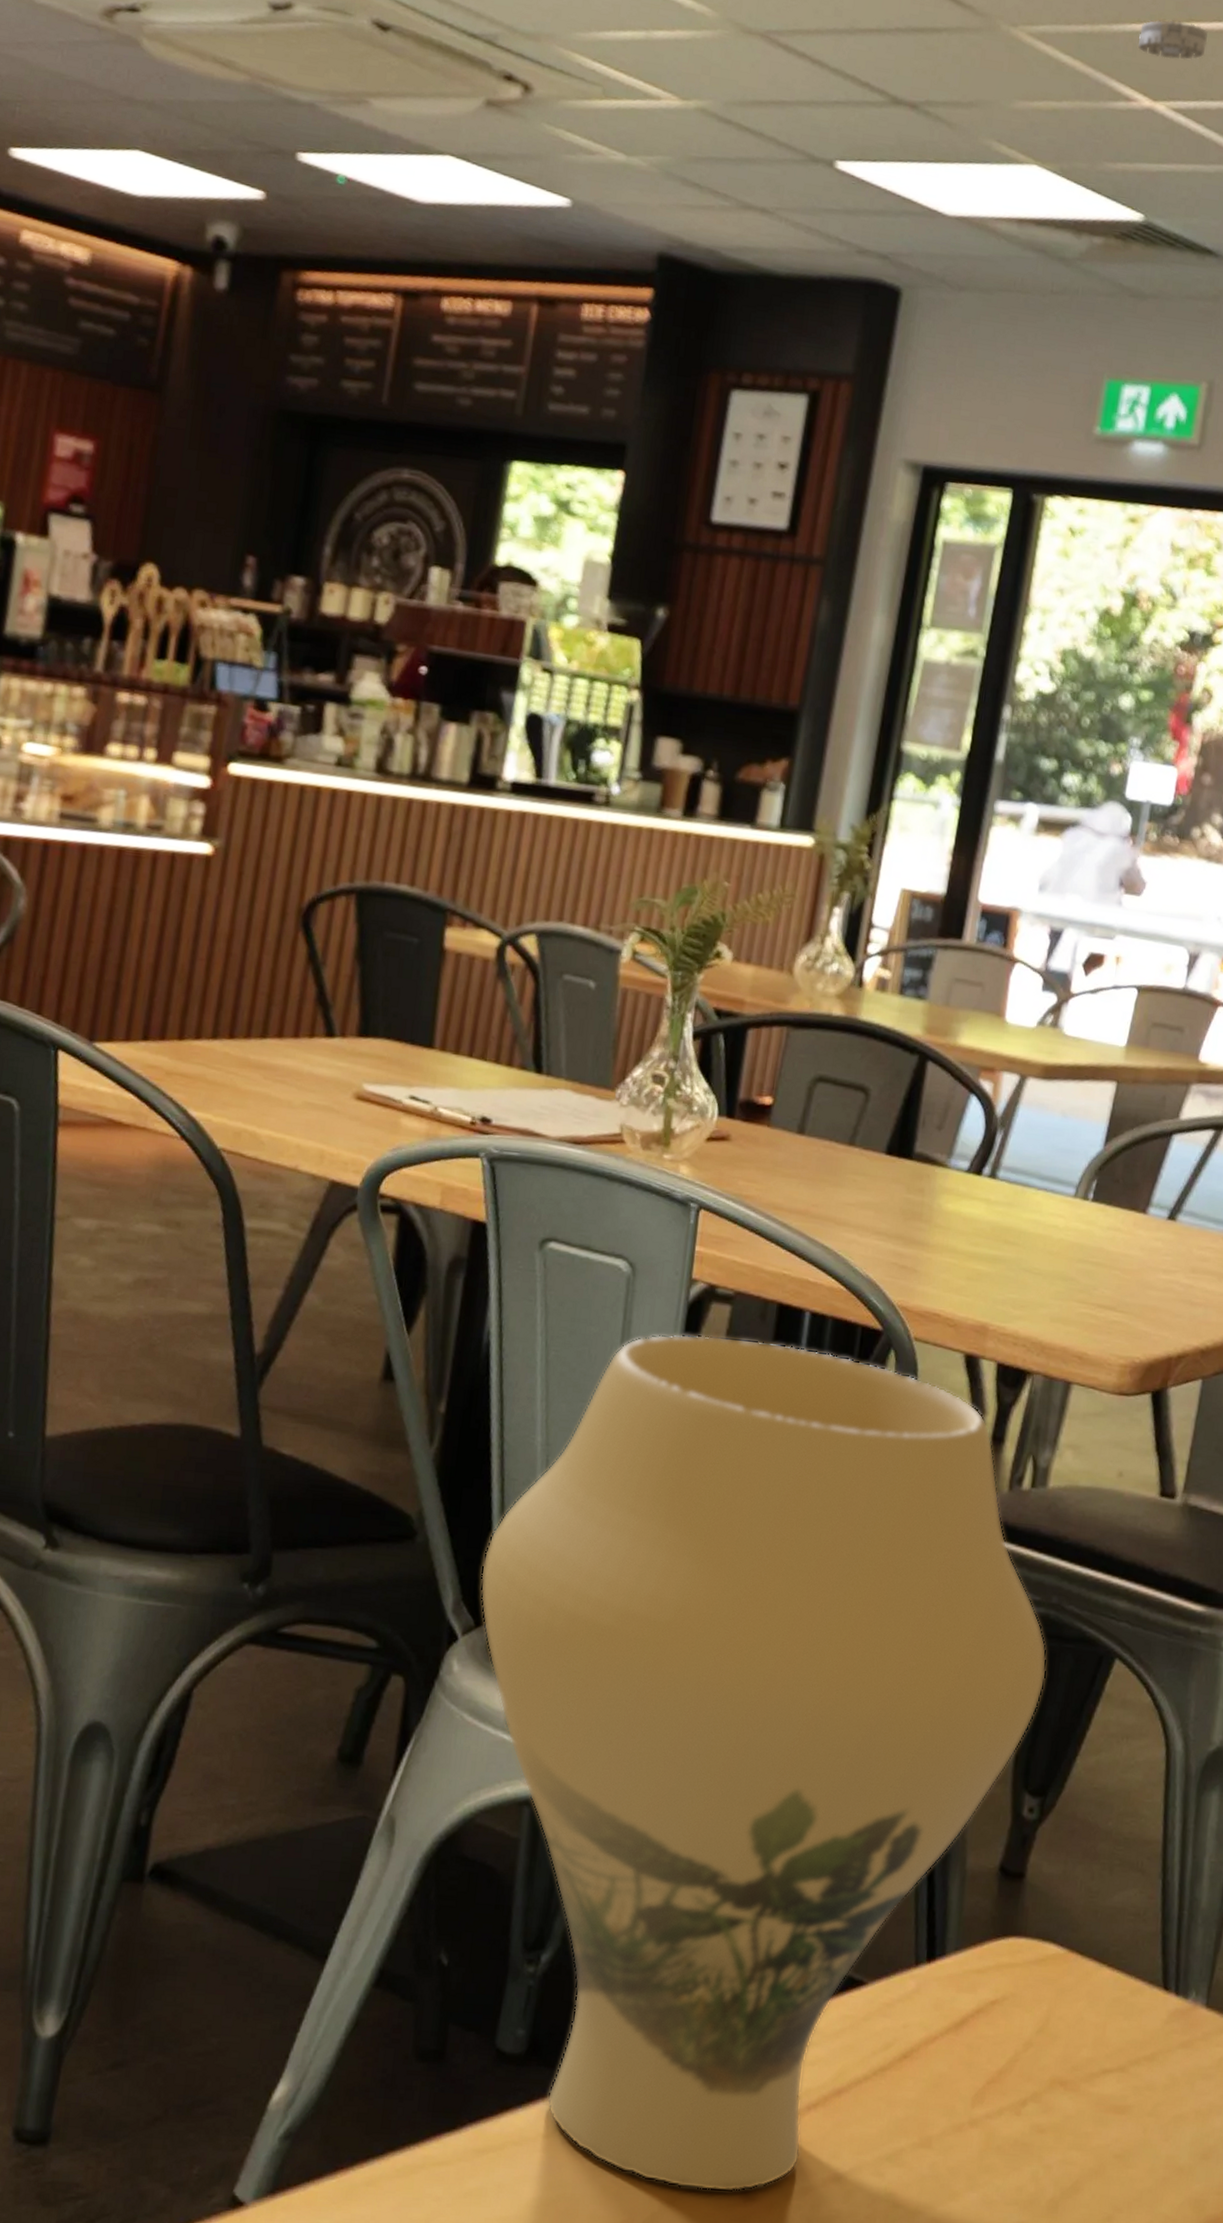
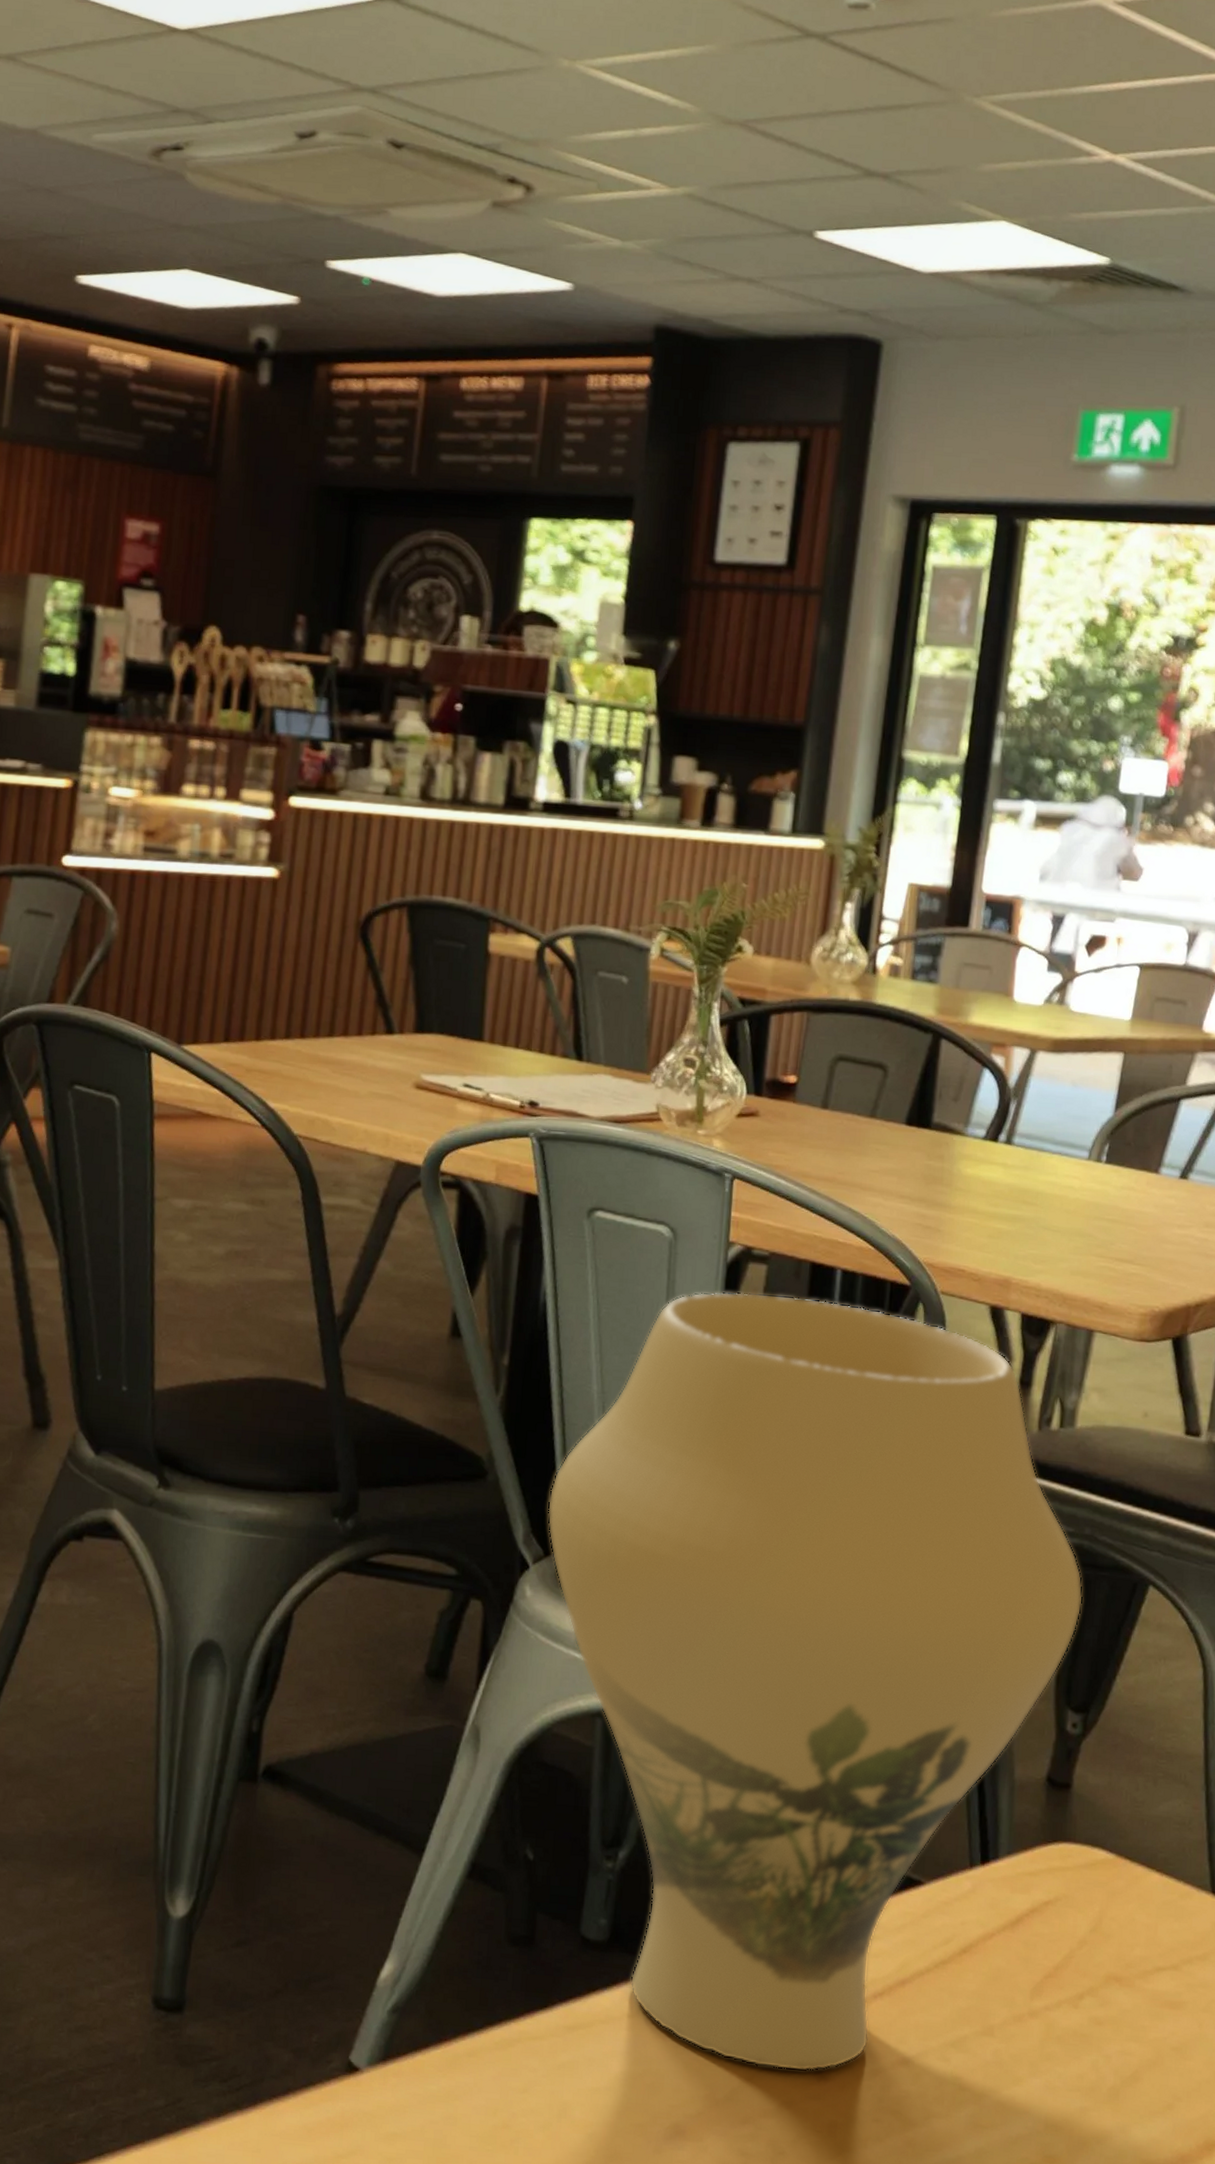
smoke detector: present [1138,19,1208,60] -> none [1097,79,1164,115]

